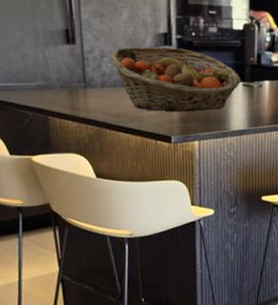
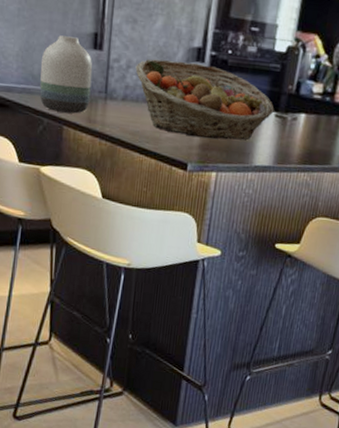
vase: none [17,35,71,104] -> present [39,35,93,114]

